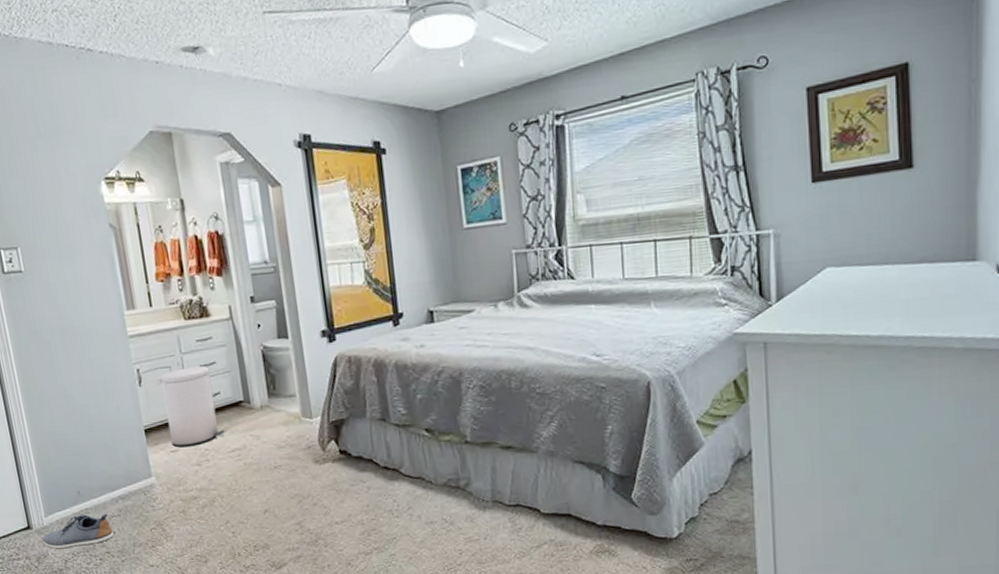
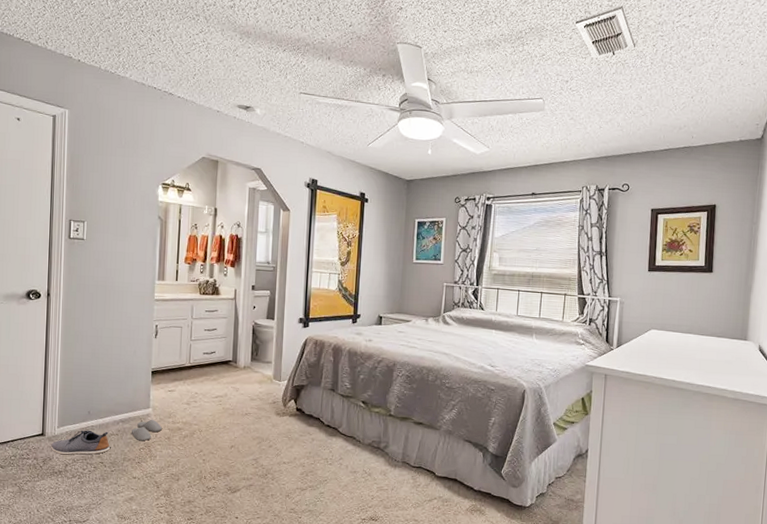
slippers: none [136,490,174,520] -> present [132,419,163,442]
pedal bin: present [156,366,227,448] -> none [169,329,215,389]

